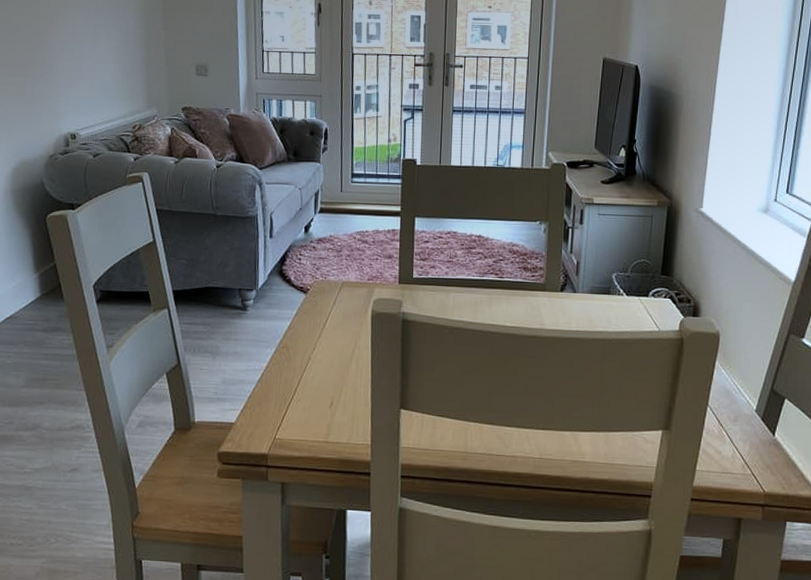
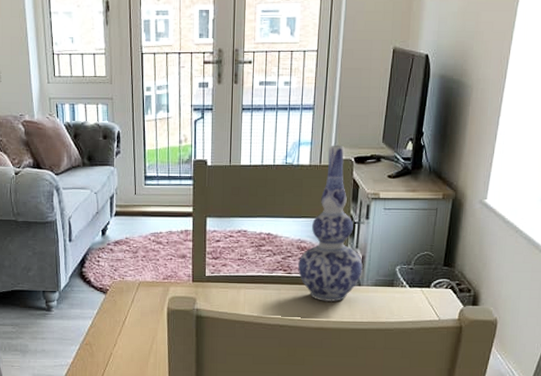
vase: none [510,149,578,309] -> present [298,145,363,302]

